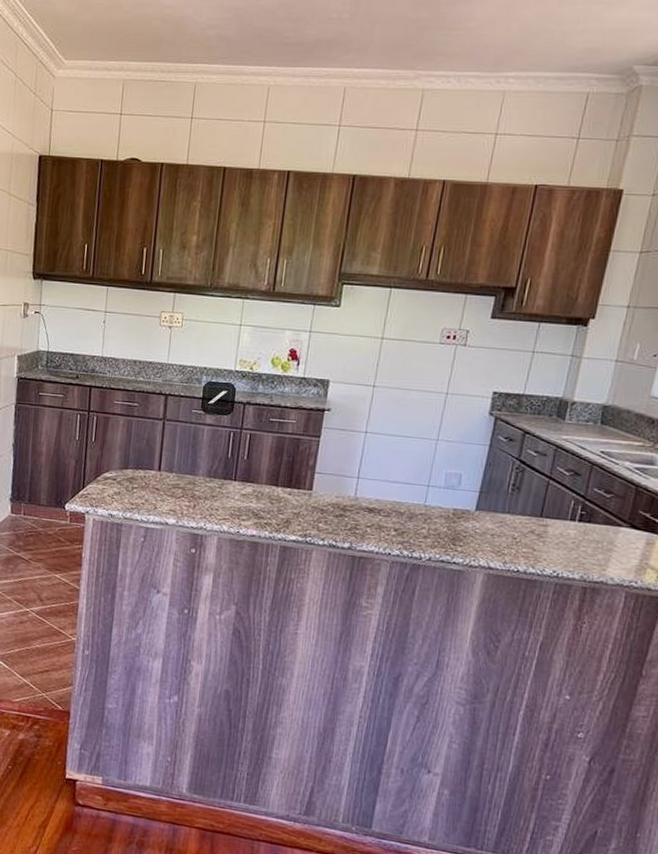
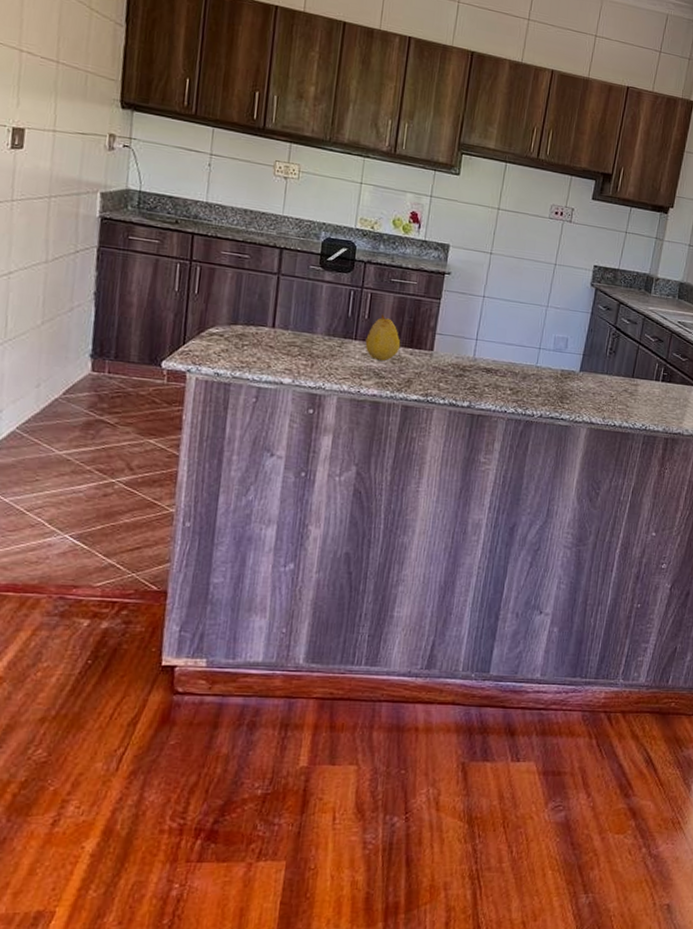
fruit: none [244,454,279,502] -> present [365,314,401,361]

